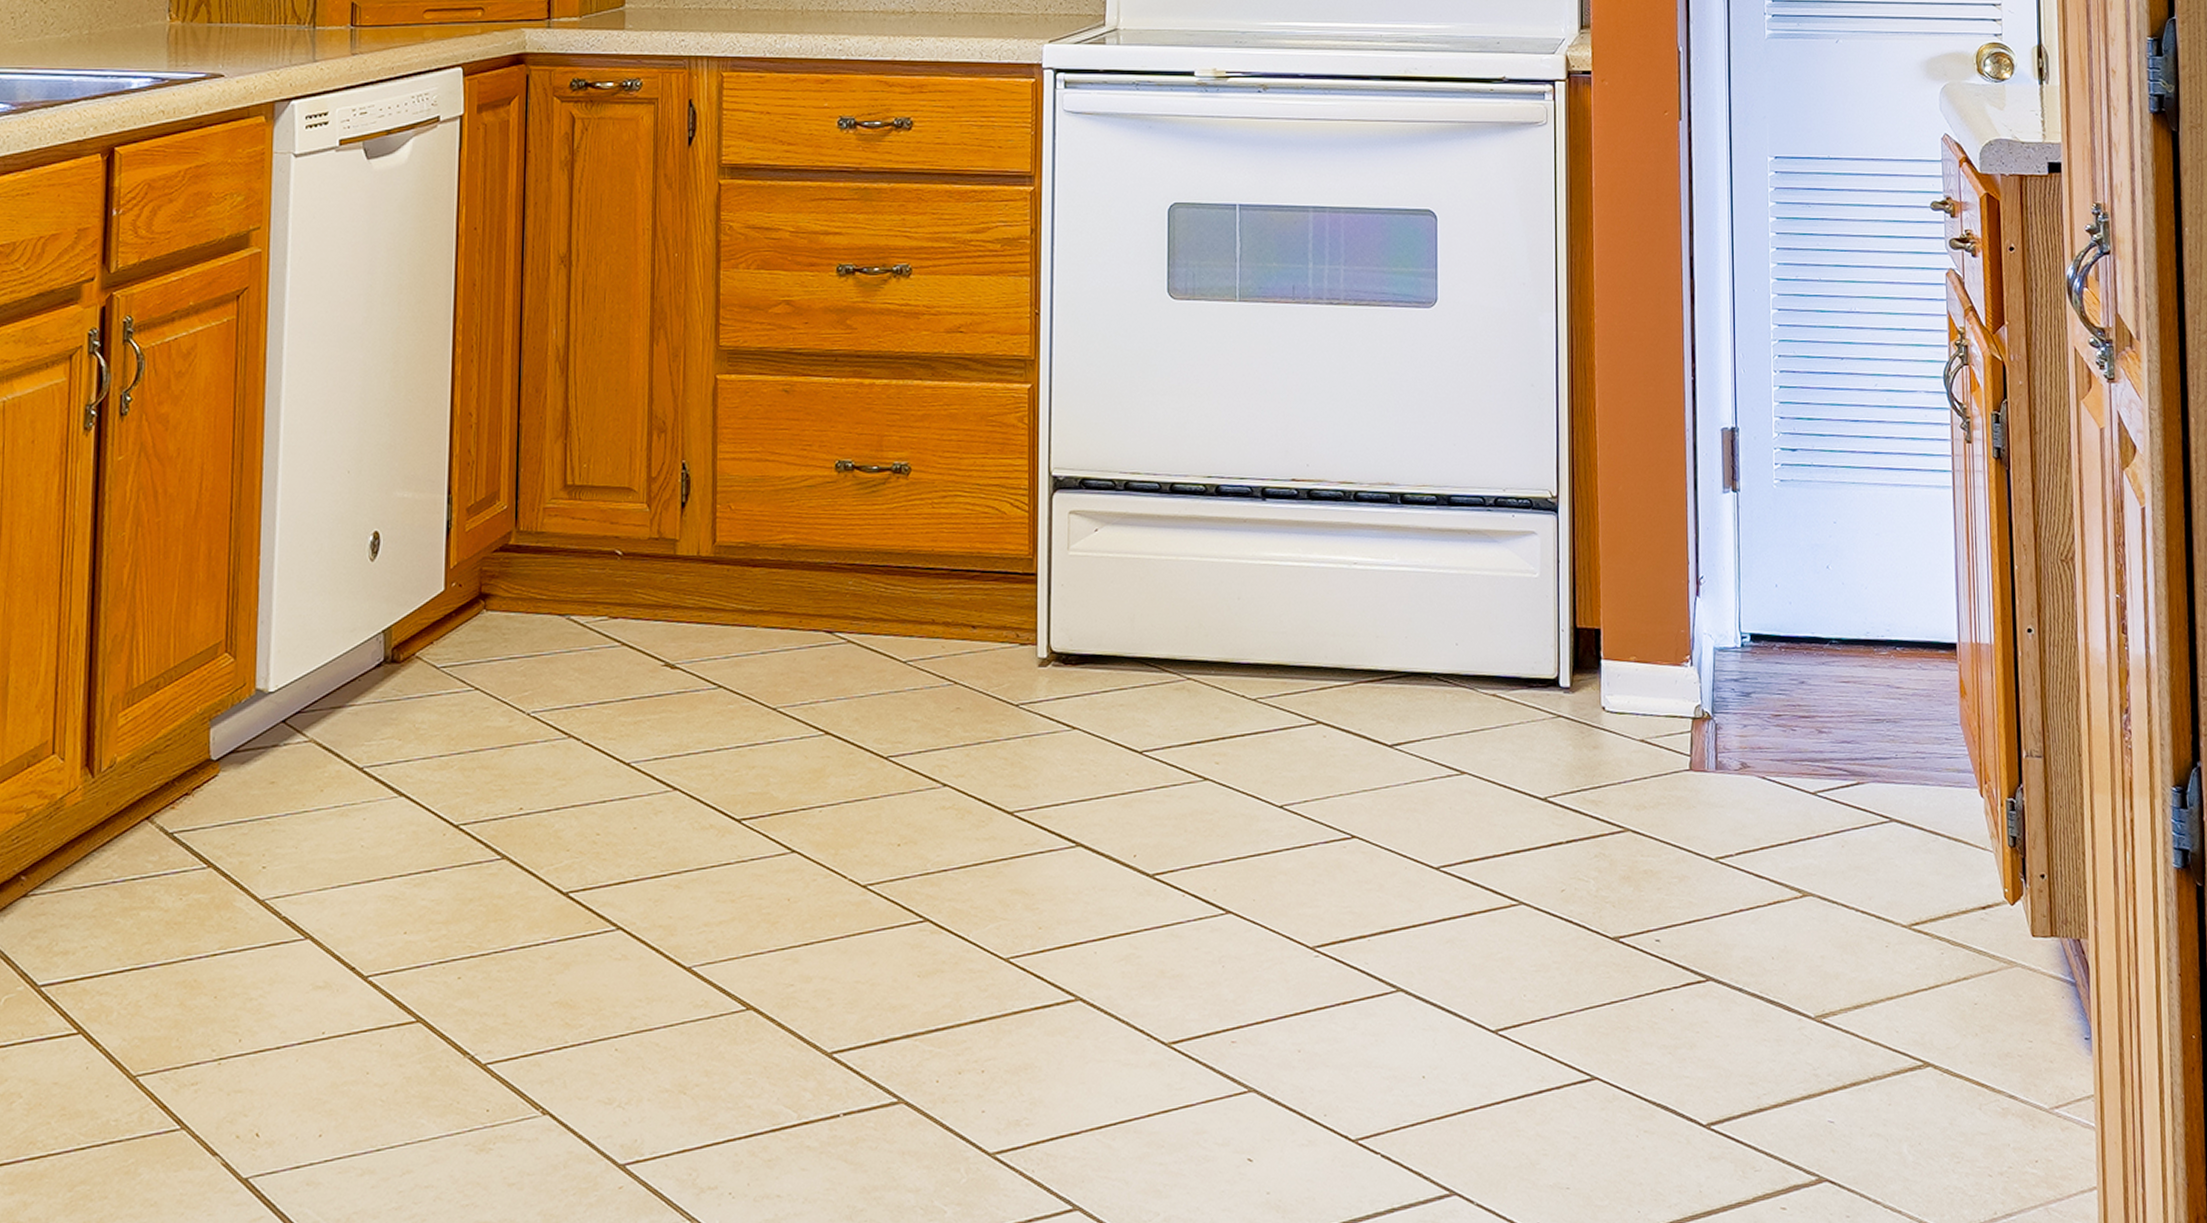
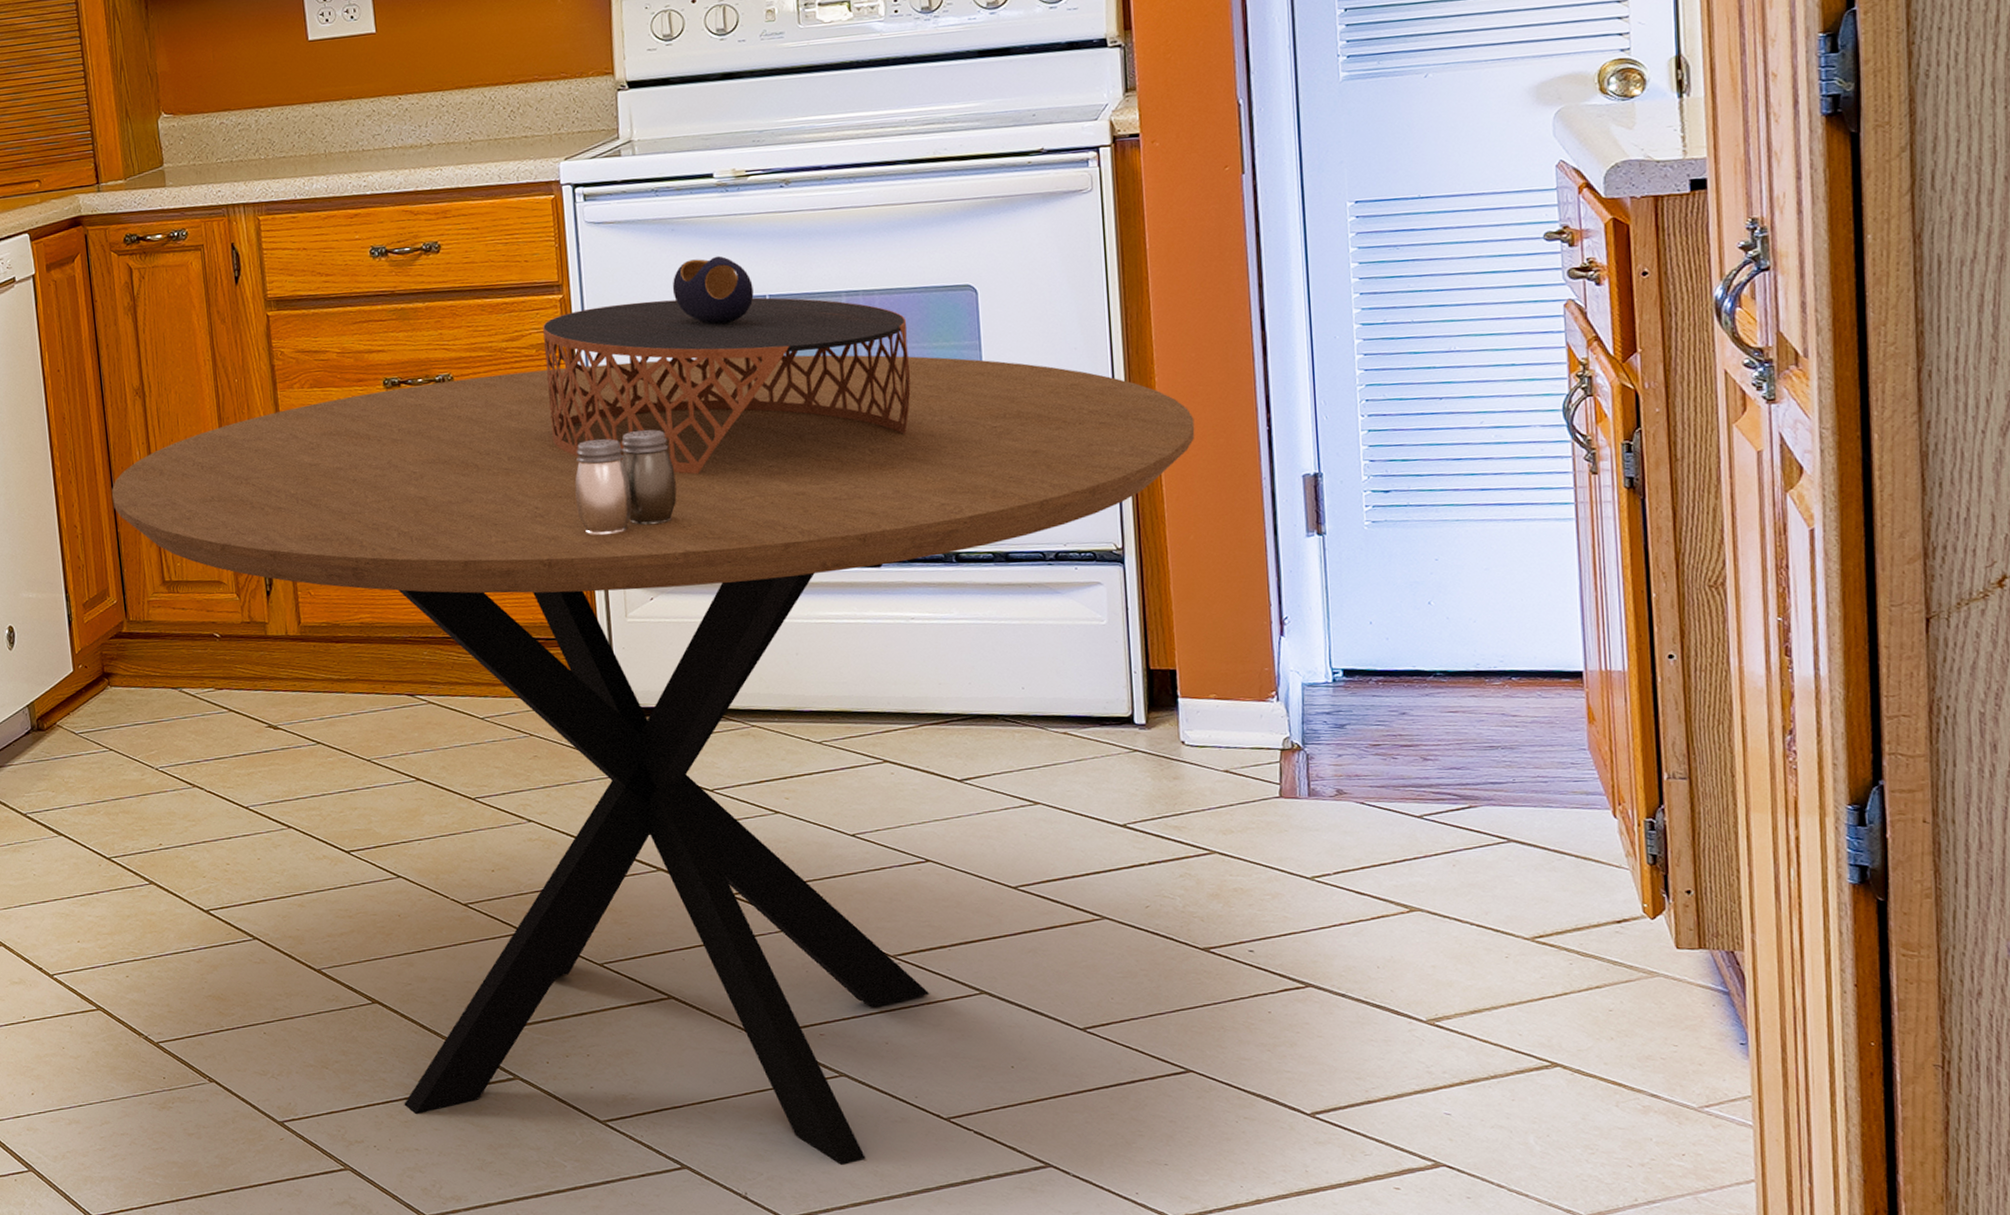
dining table: none [518,266,1628,1200] -> present [112,354,1195,1165]
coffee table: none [1010,158,1370,393] -> present [543,256,911,475]
salt and pepper shaker: none [1027,340,1131,456] -> present [574,429,677,536]

